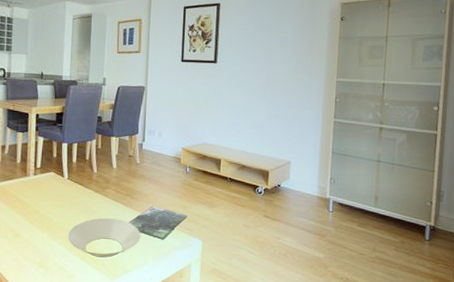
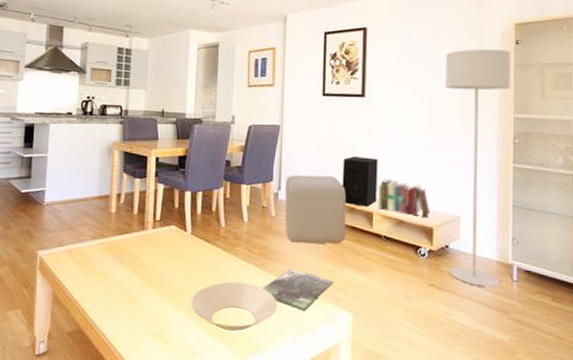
pouf: none [147,128,199,185] -> present [284,174,347,244]
speaker: none [196,113,227,155] -> present [342,156,378,207]
books: none [225,131,267,163] -> present [377,178,431,218]
floor lamp: none [280,23,337,217] -> present [445,49,511,287]

